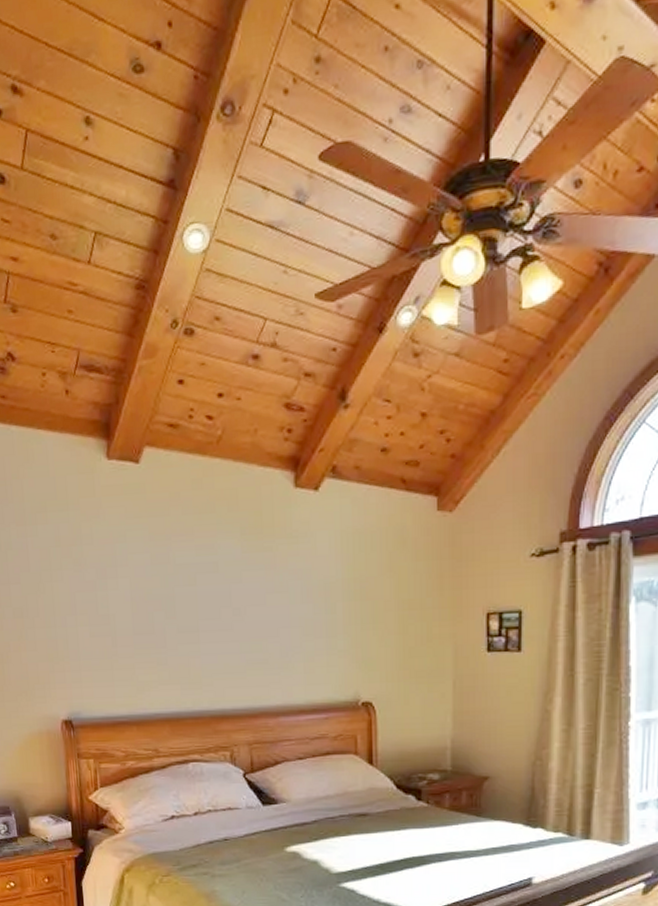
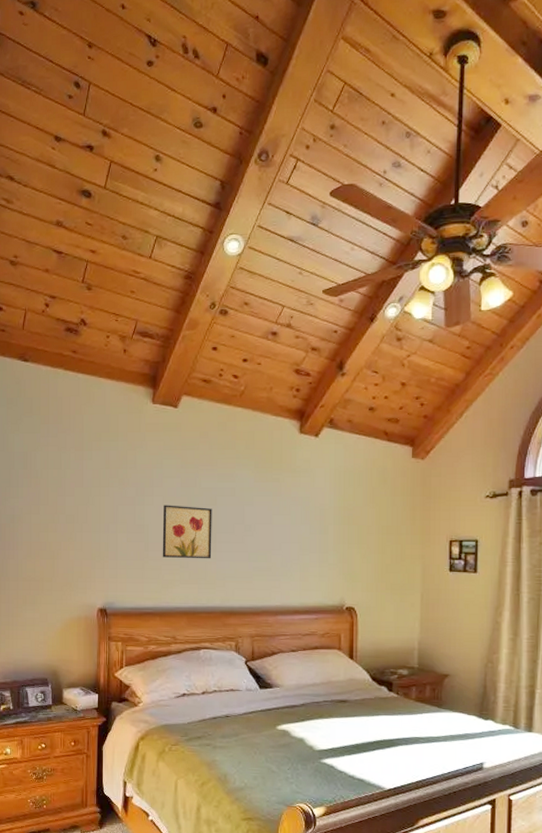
wall art: none [131,588,195,654] -> present [162,505,212,559]

